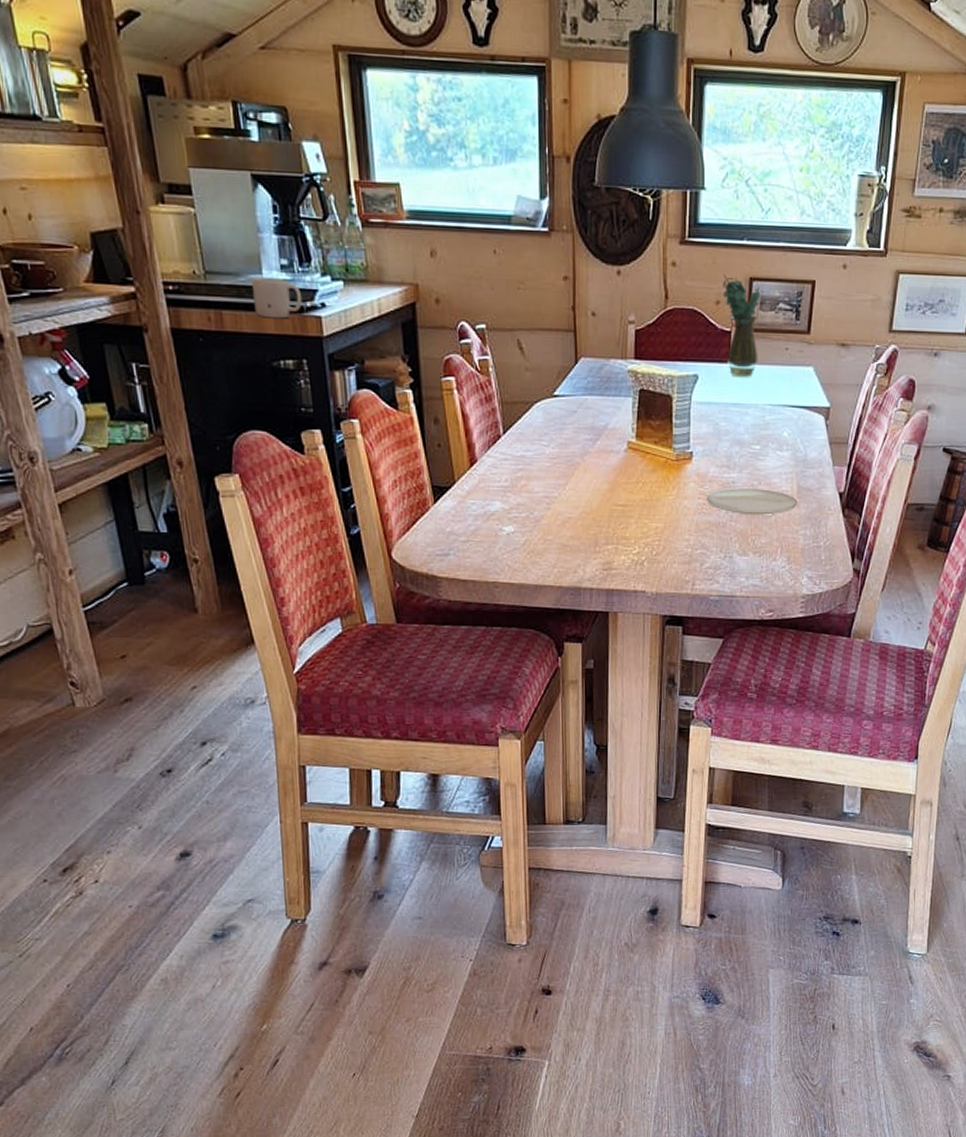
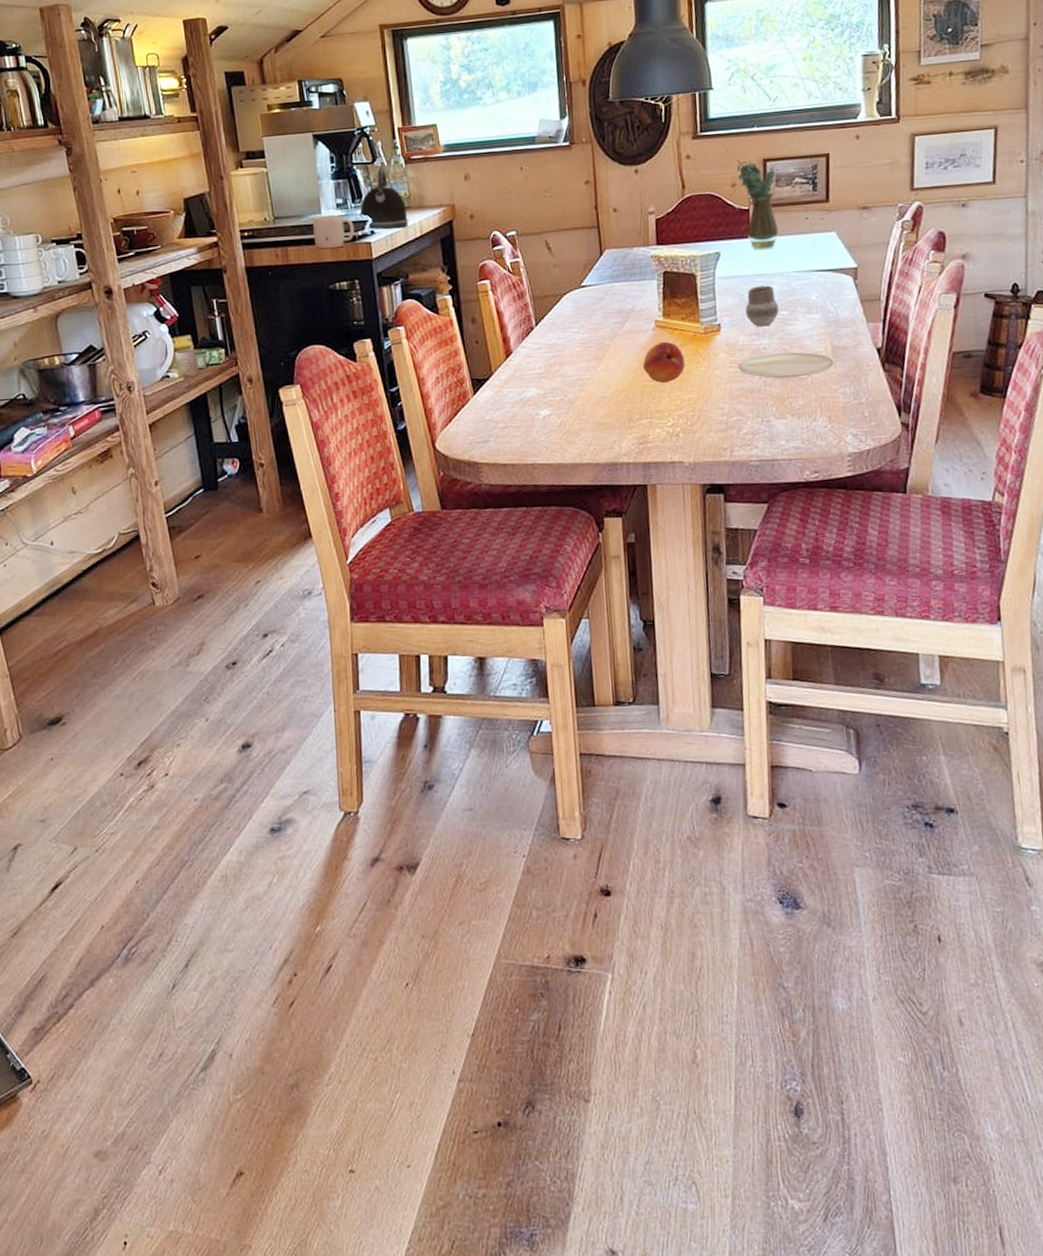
mug: none [87,419,127,454] -> present [175,348,207,379]
kettle: none [308,225,365,305] -> present [360,166,408,230]
fruit: none [612,465,655,508] -> present [642,341,686,383]
cup: none [717,416,750,459] -> present [744,285,779,327]

